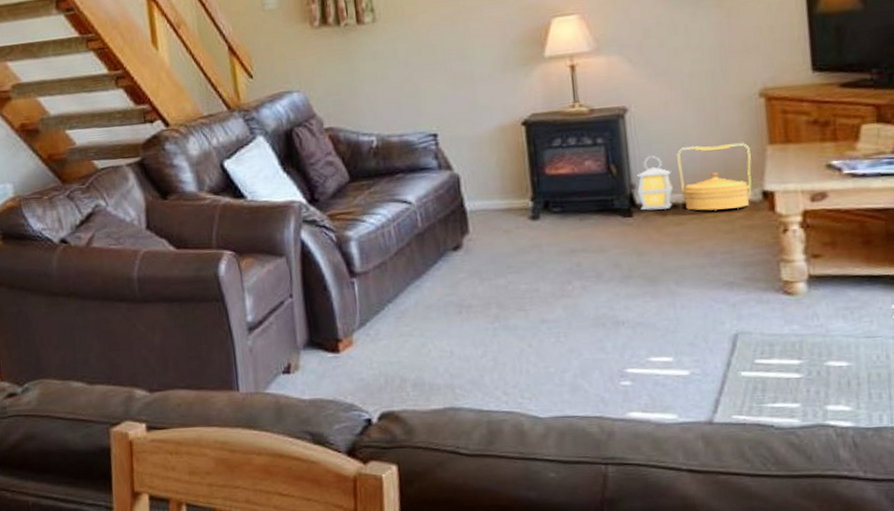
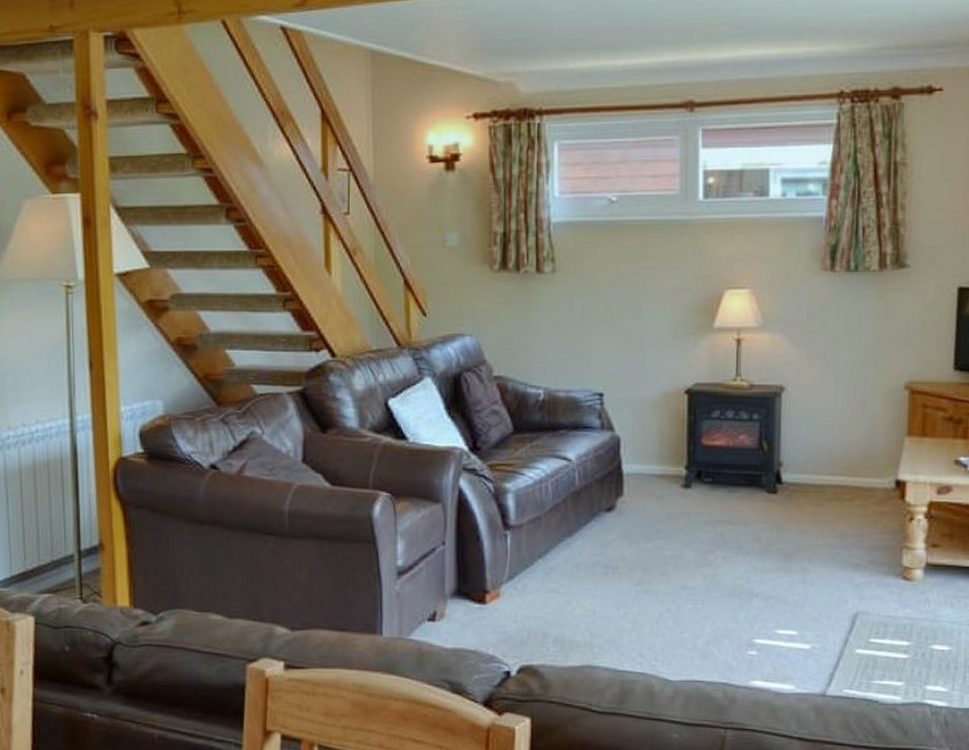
lantern: present [636,155,673,211] -> none [784,436,817,489]
basket: present [677,143,752,211] -> none [823,430,890,494]

